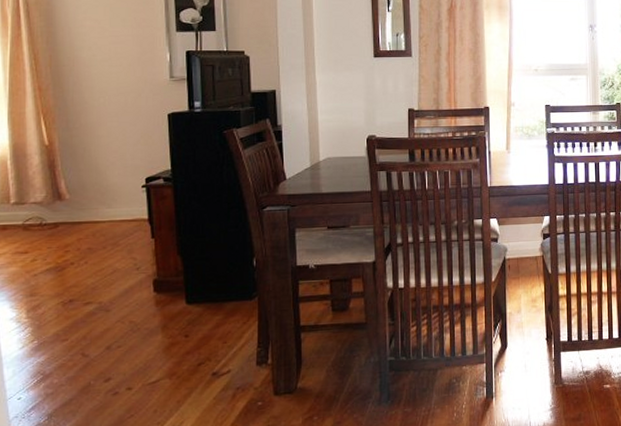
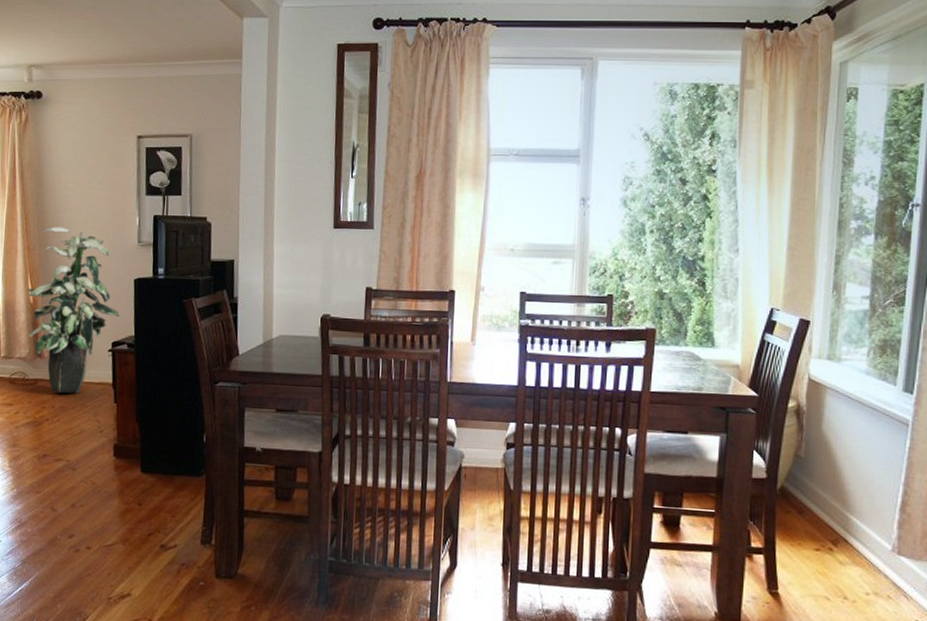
indoor plant: none [40,65,153,234] -> present [26,226,120,394]

